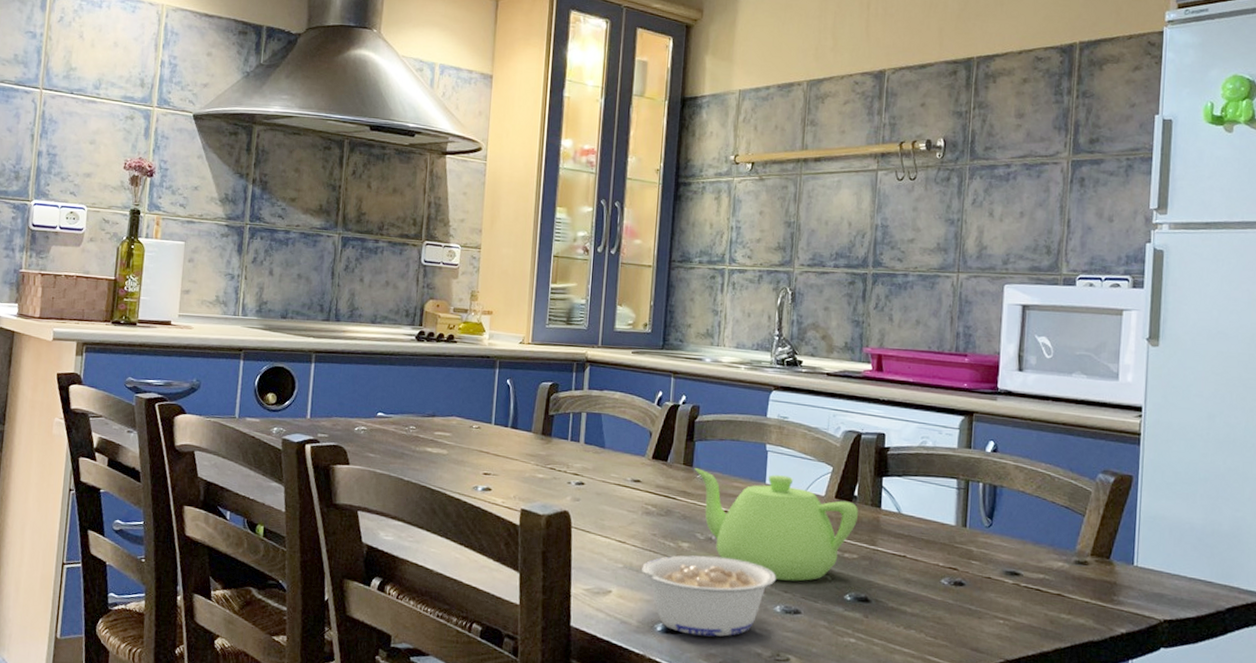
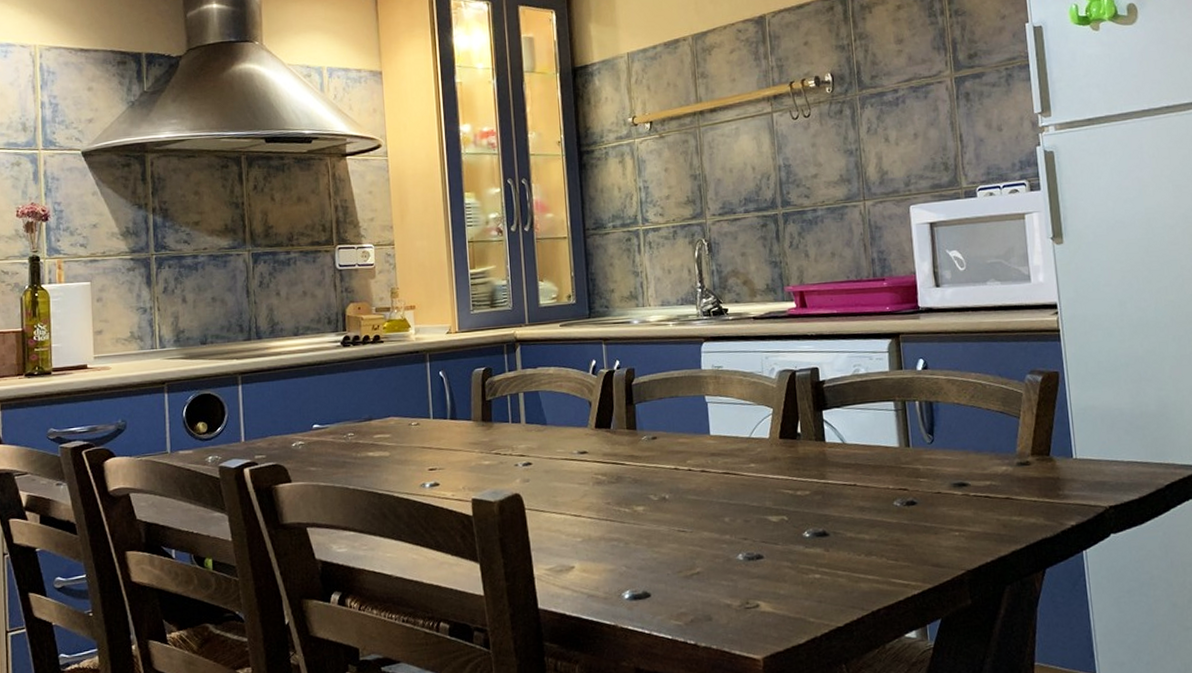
legume: present [622,555,777,637] -> none [581,514,735,597]
teapot: present [694,468,859,581] -> none [638,424,805,528]

